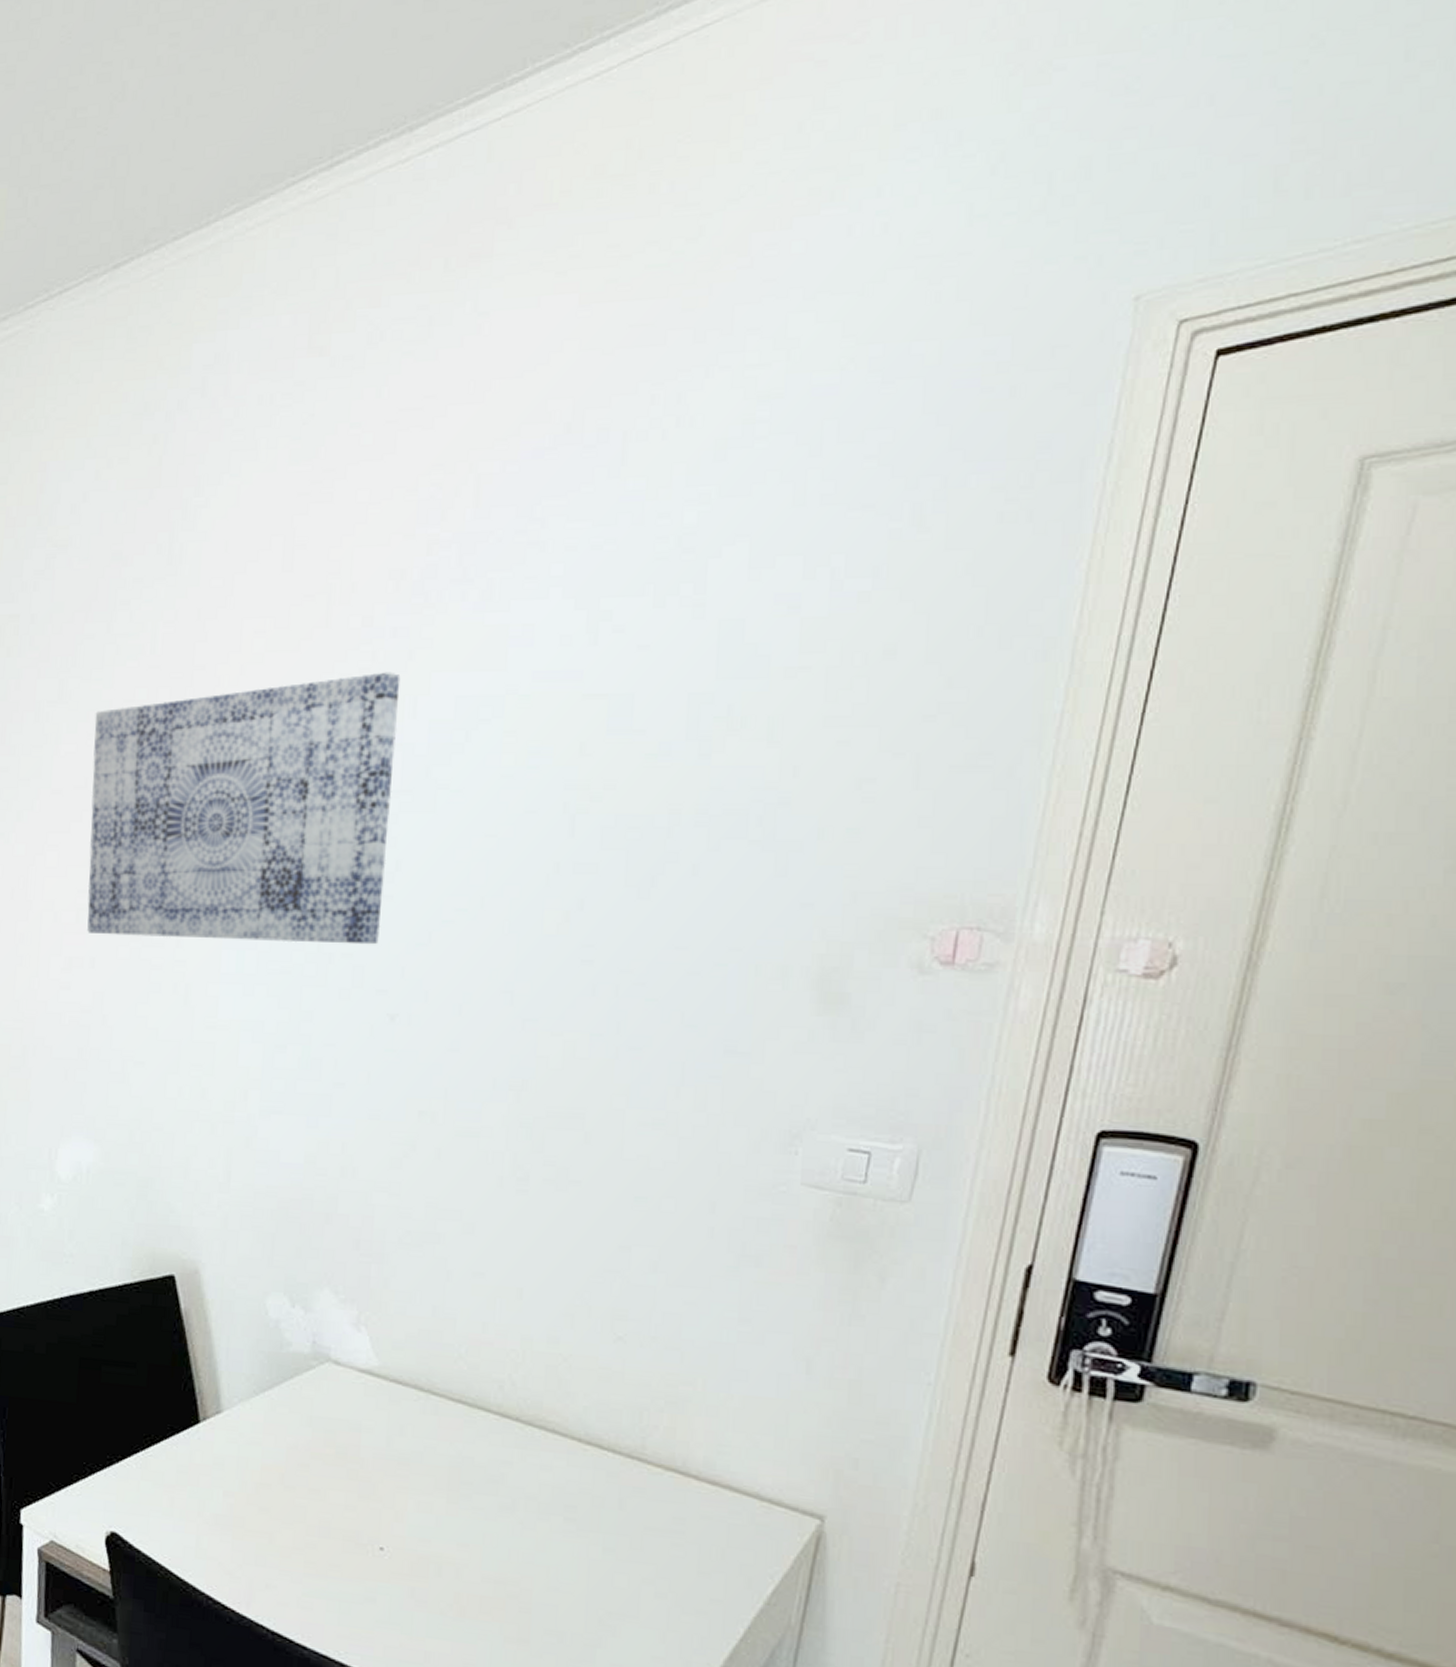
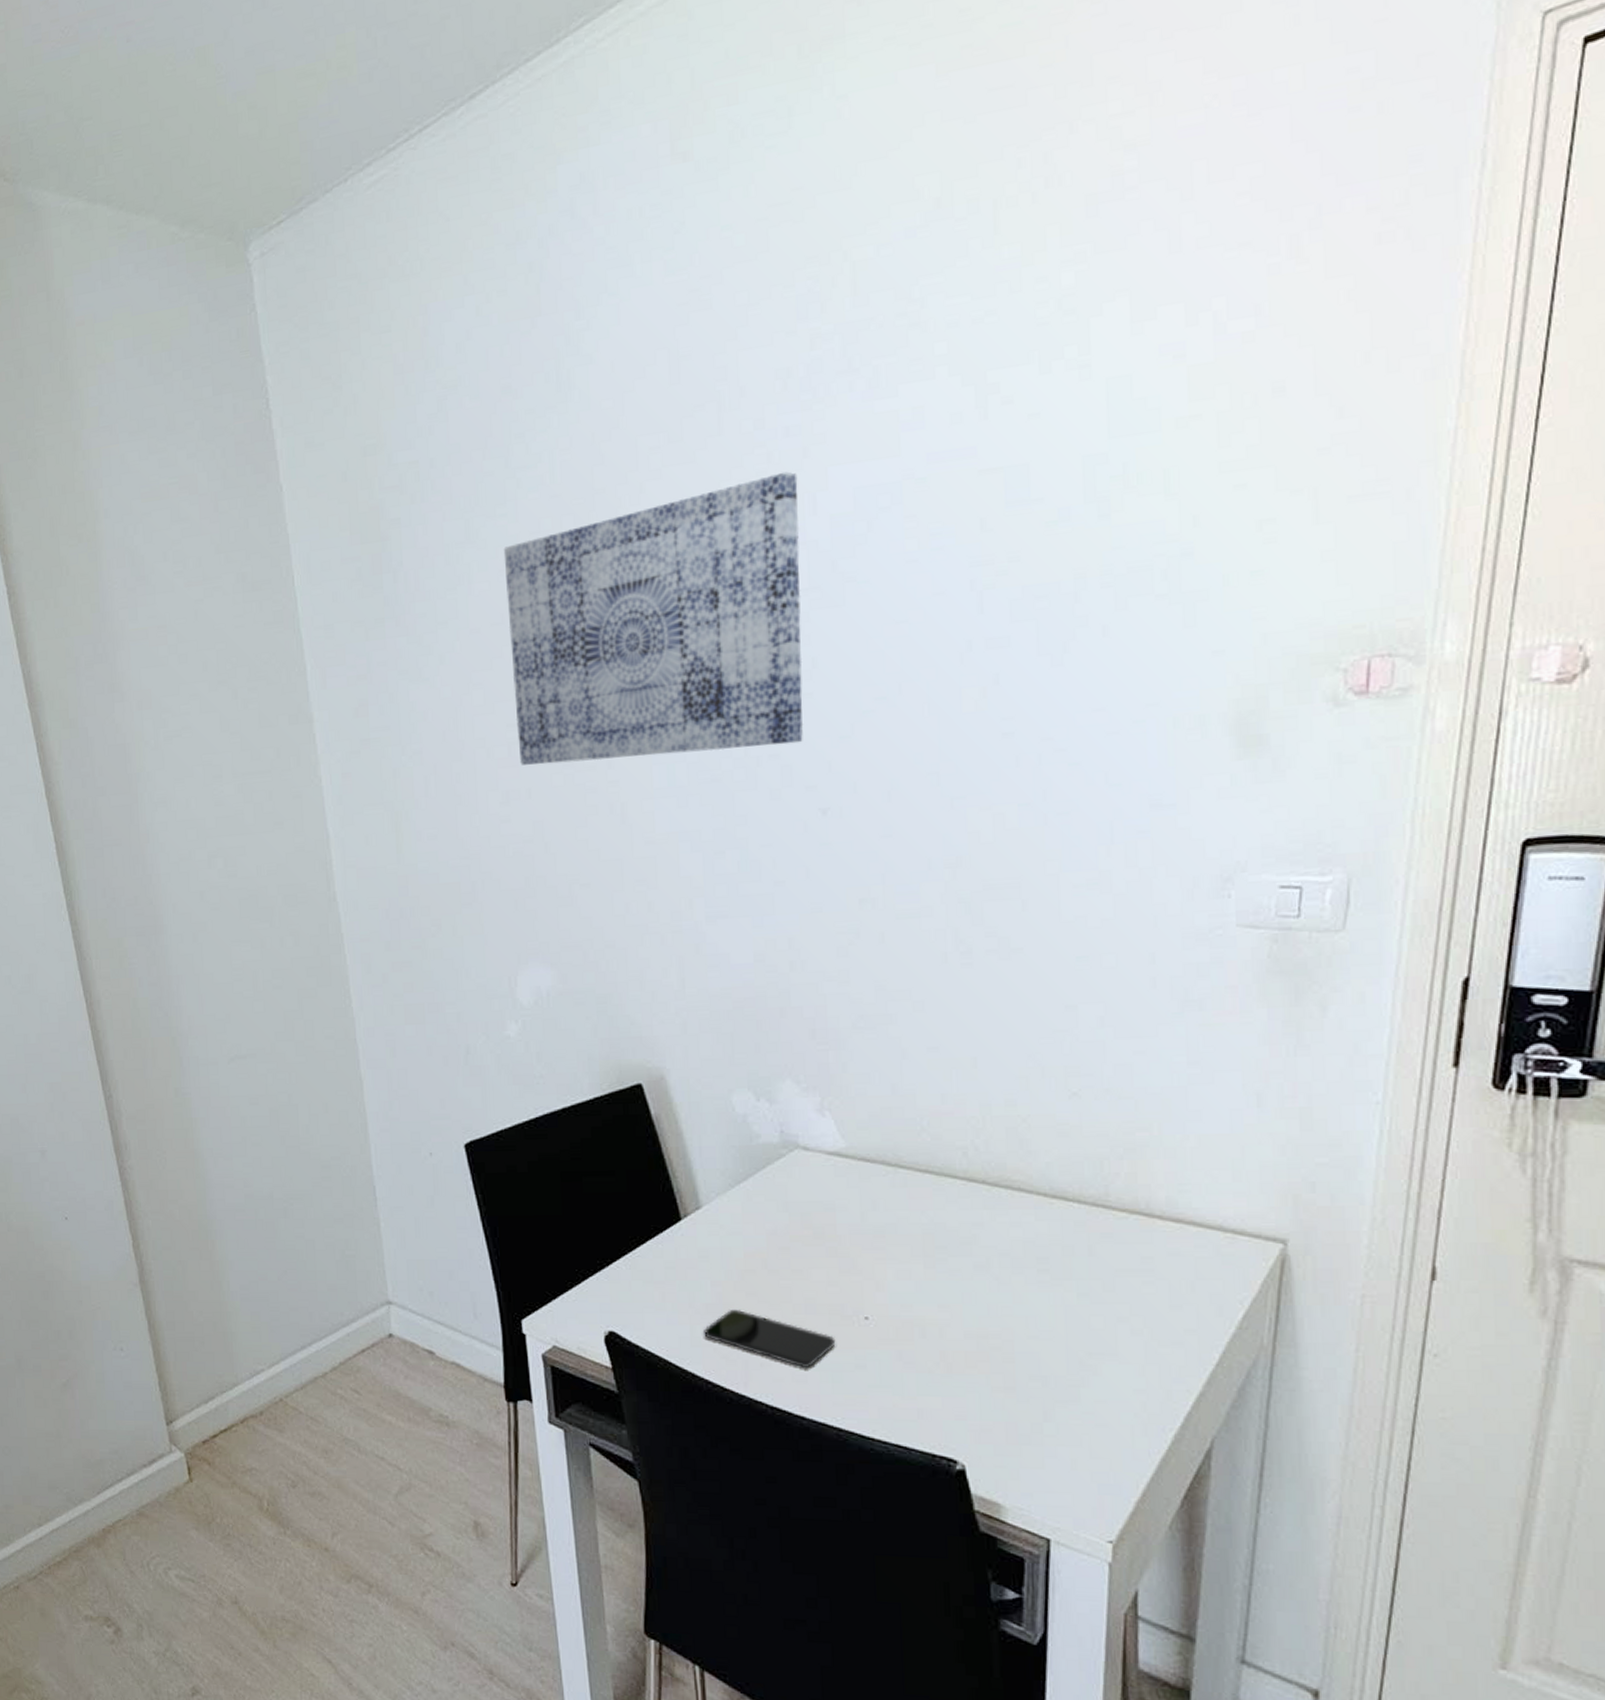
smartphone: none [210,1523,347,1594] -> present [704,1309,836,1367]

